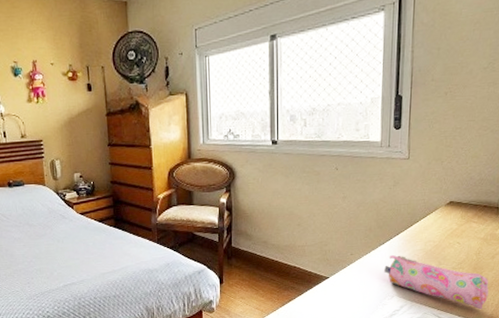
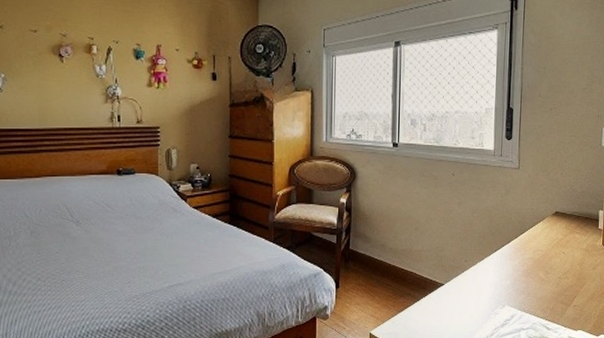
pencil case: present [384,255,489,309] -> none [496,263,591,320]

